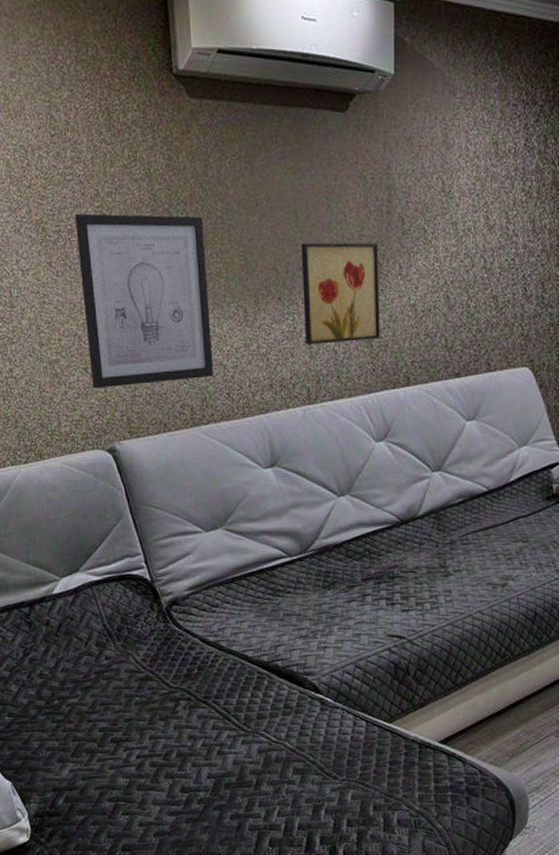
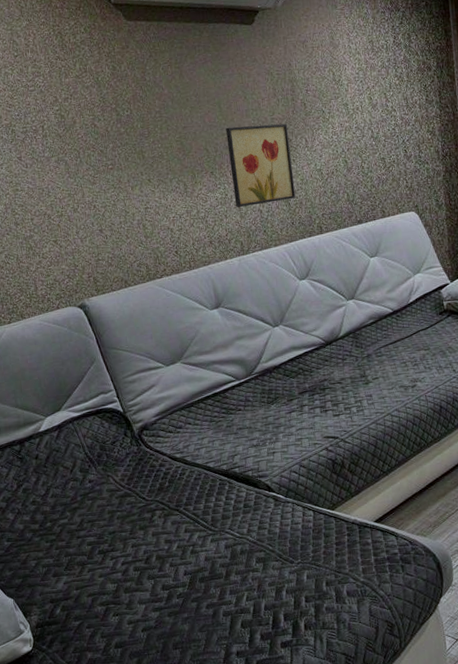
wall art: present [74,213,214,389] -> none [38,112,163,257]

